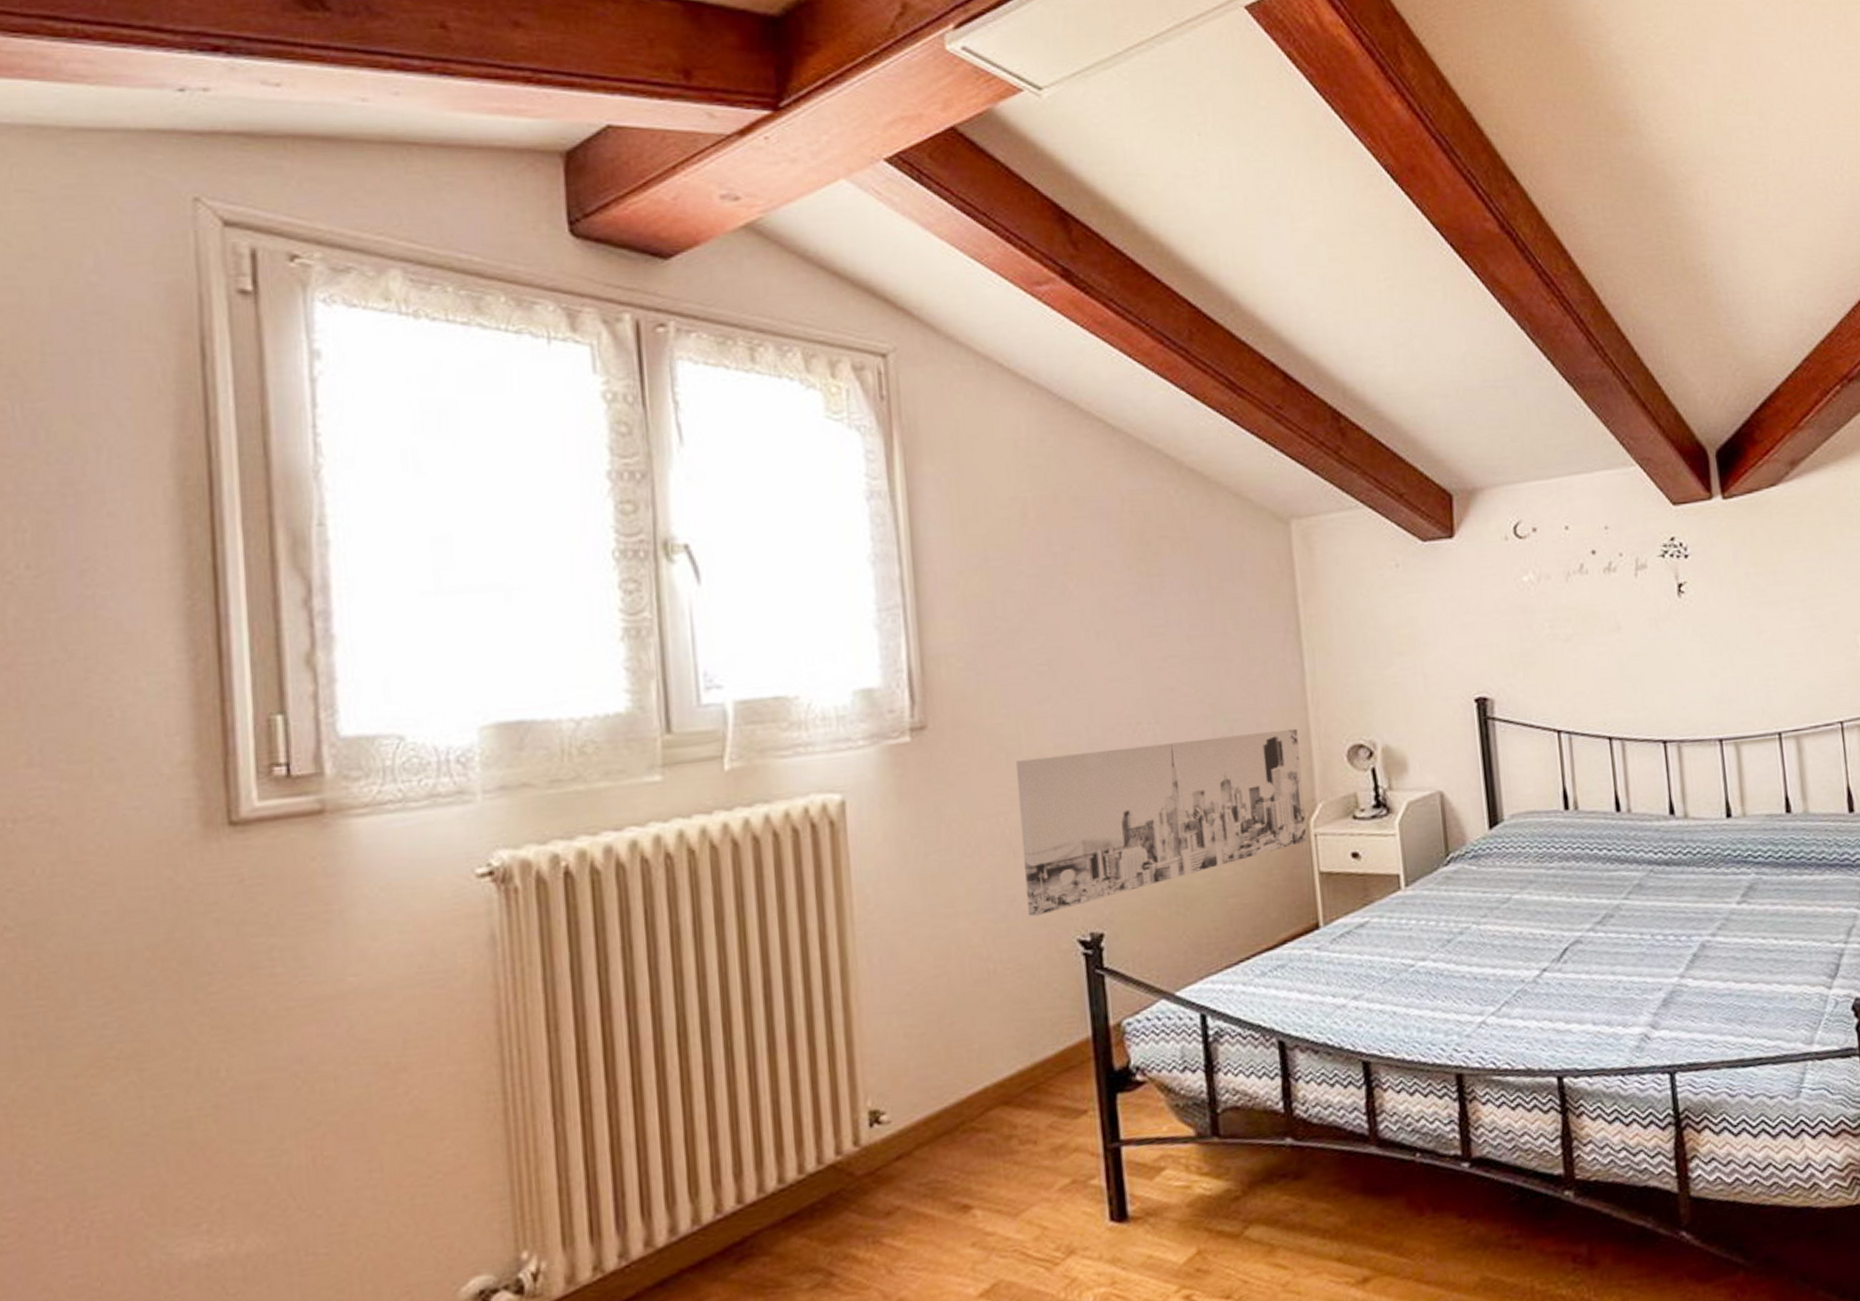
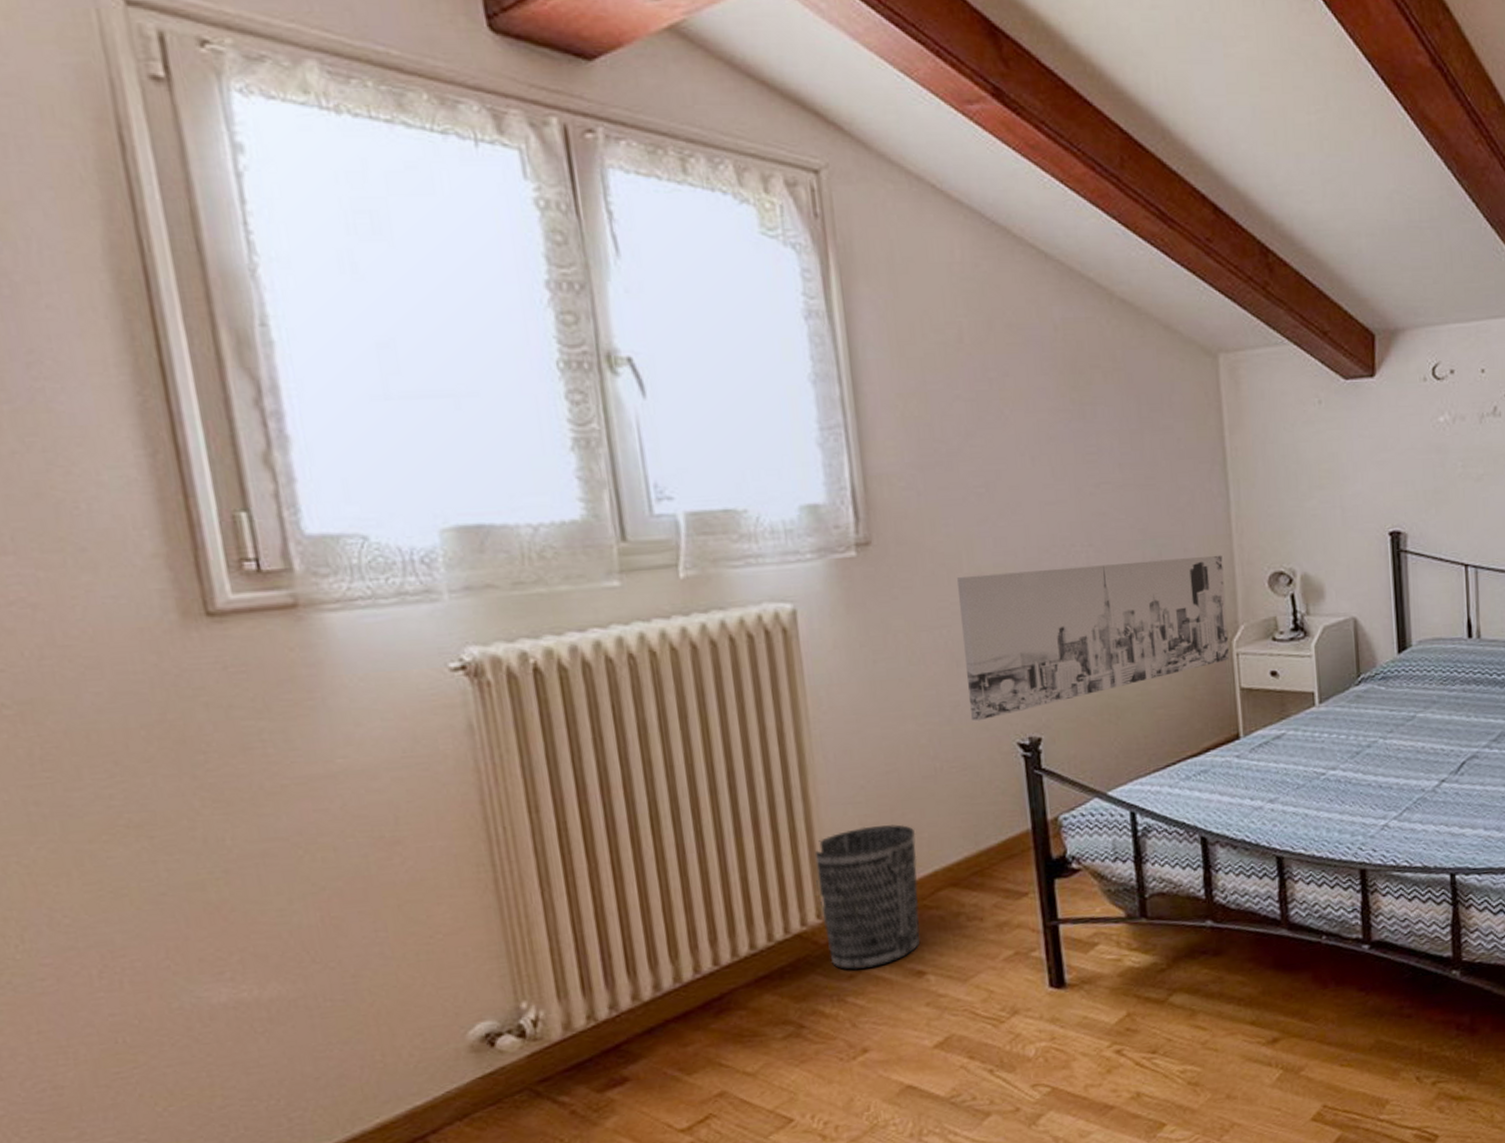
wastebasket: none [854,1035,968,1206] -> present [814,824,921,970]

